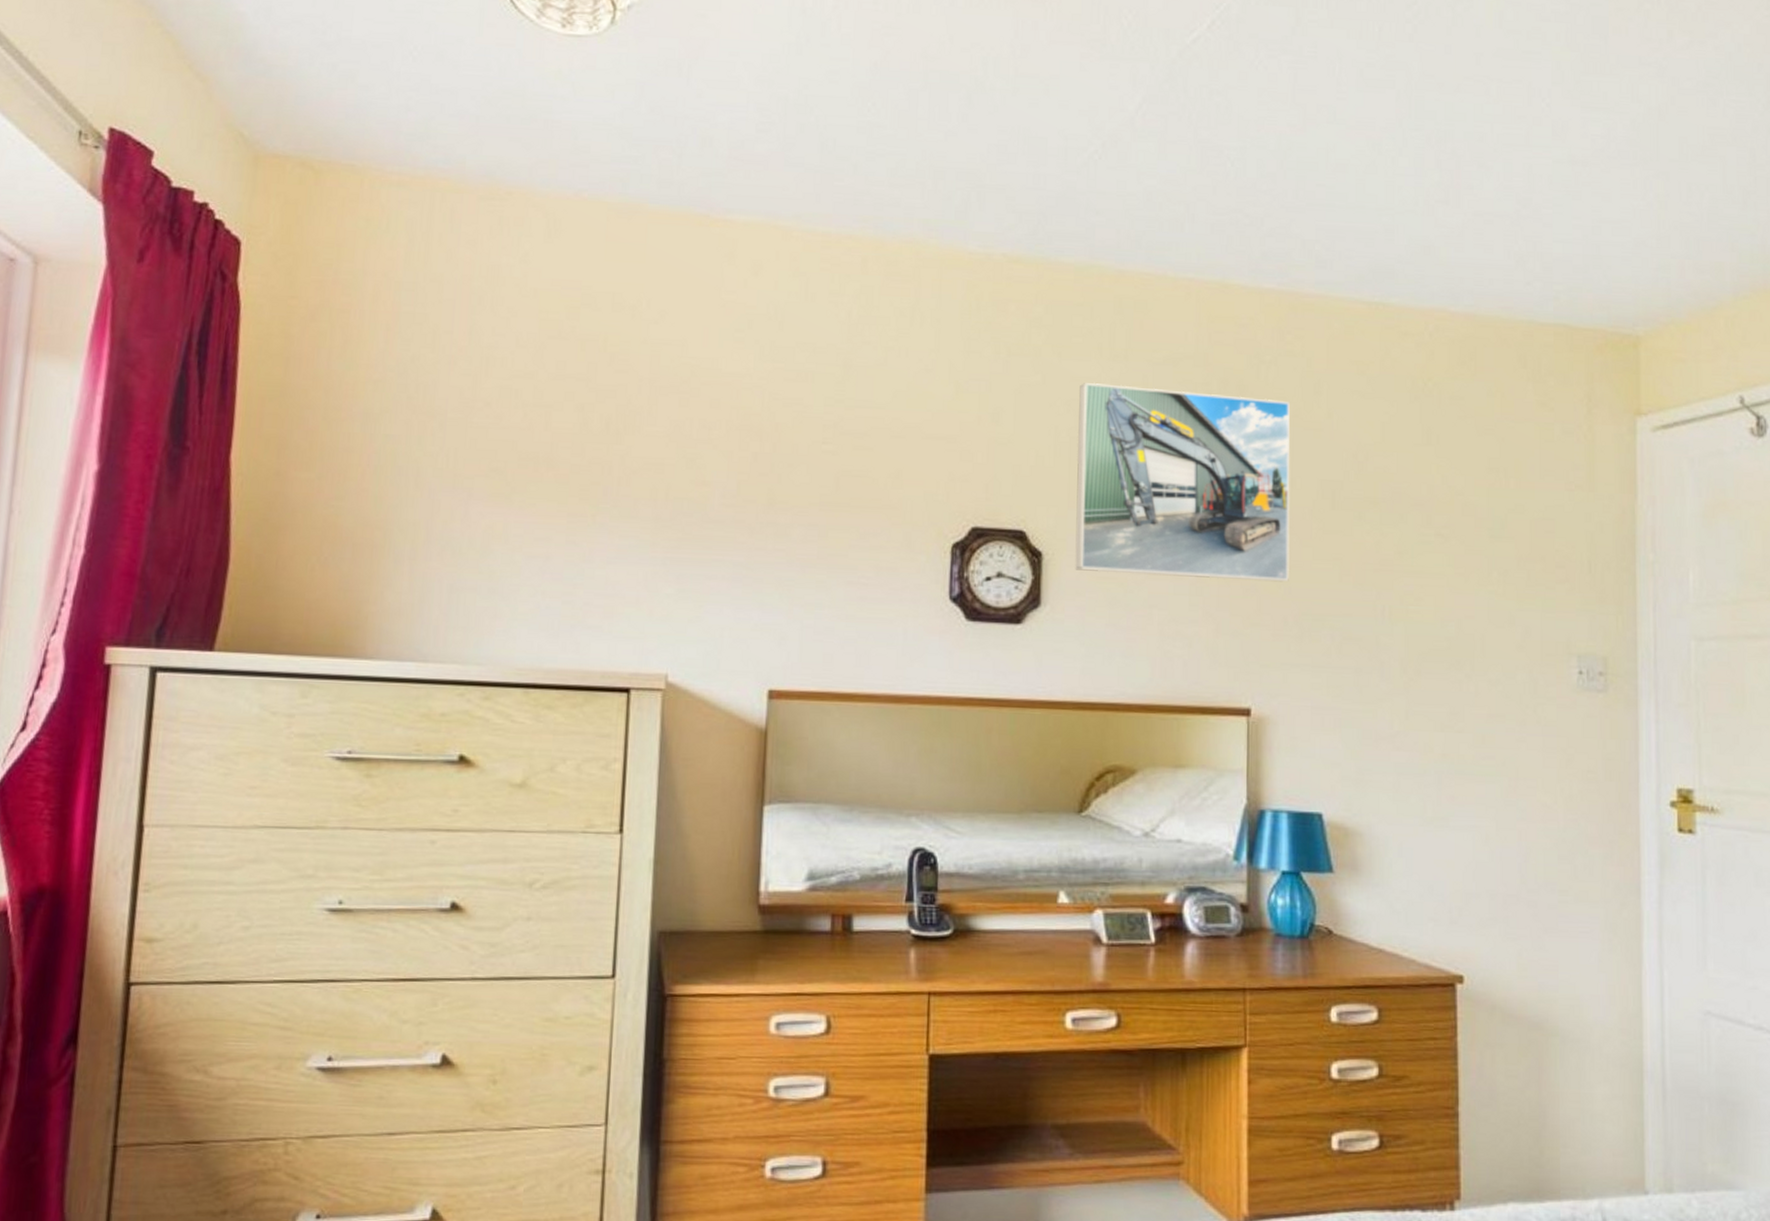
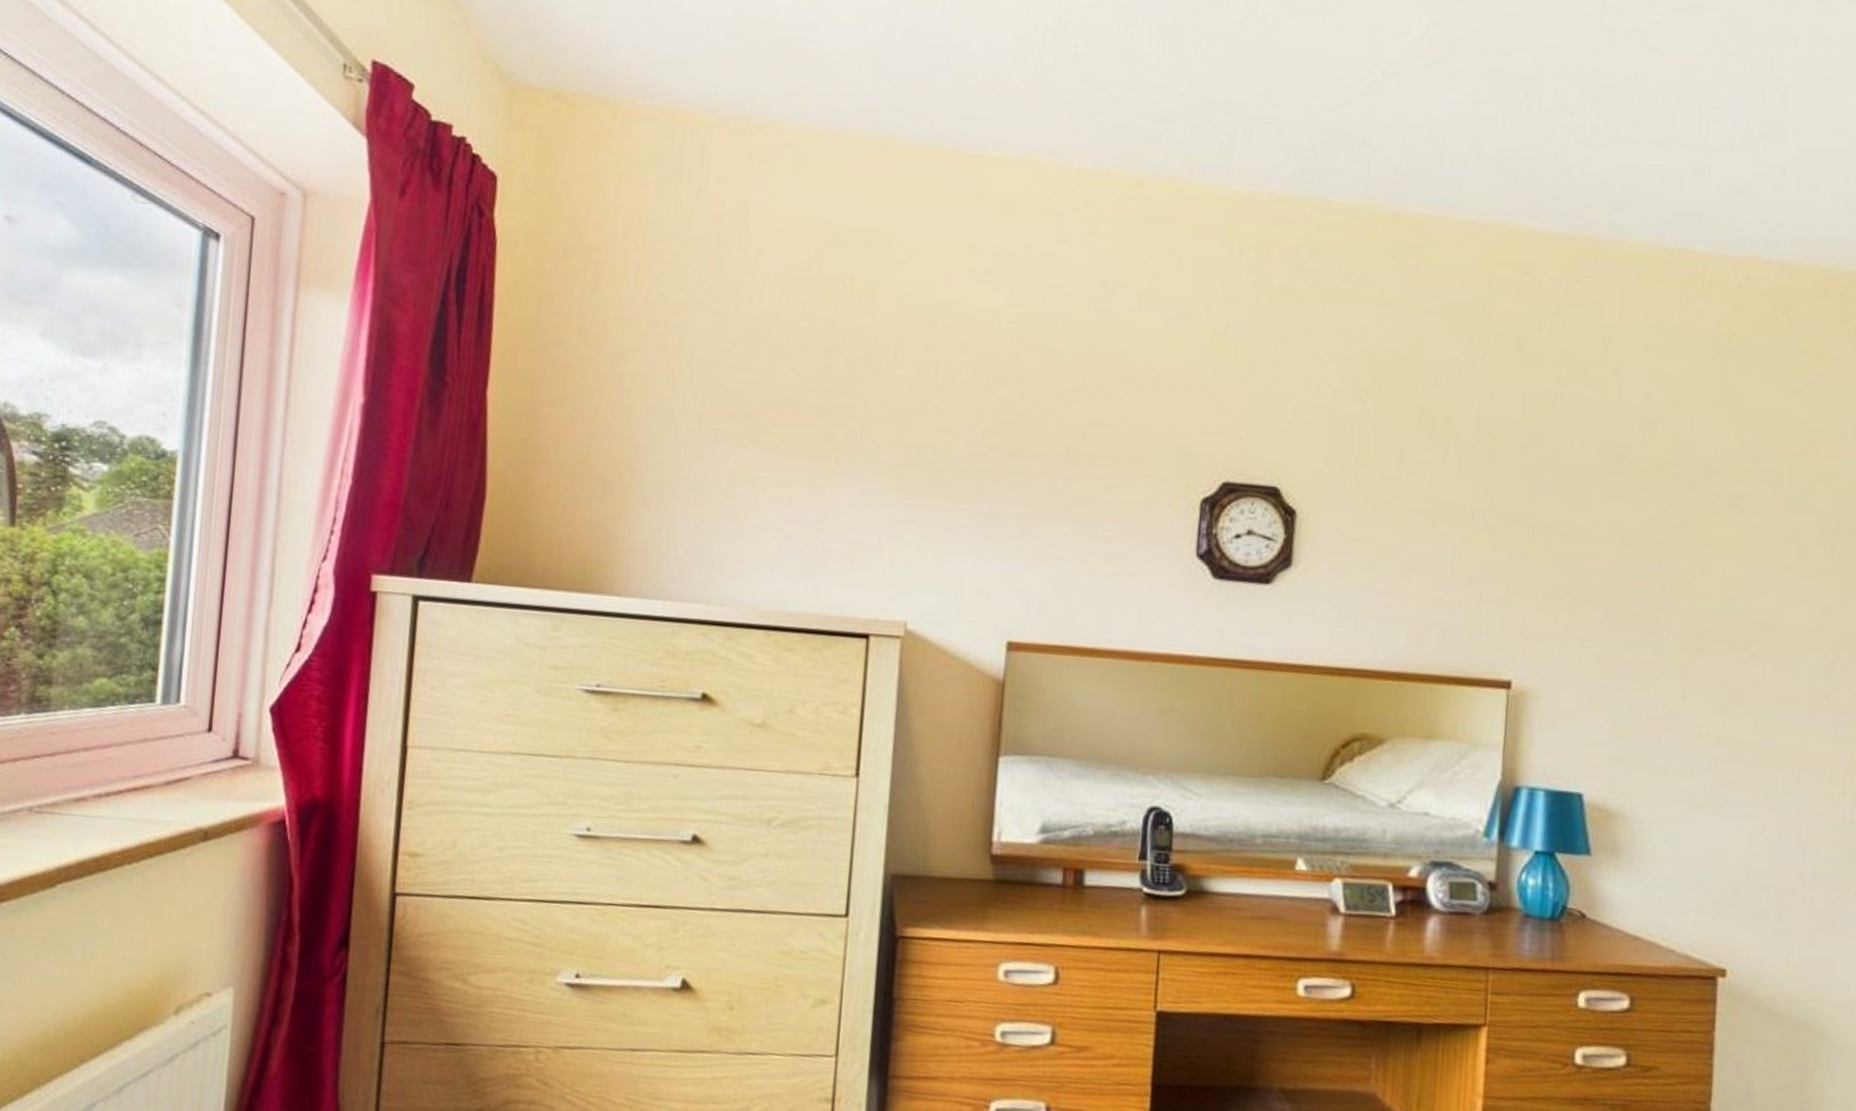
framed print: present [1075,382,1290,582] -> none [1330,332,1575,550]

